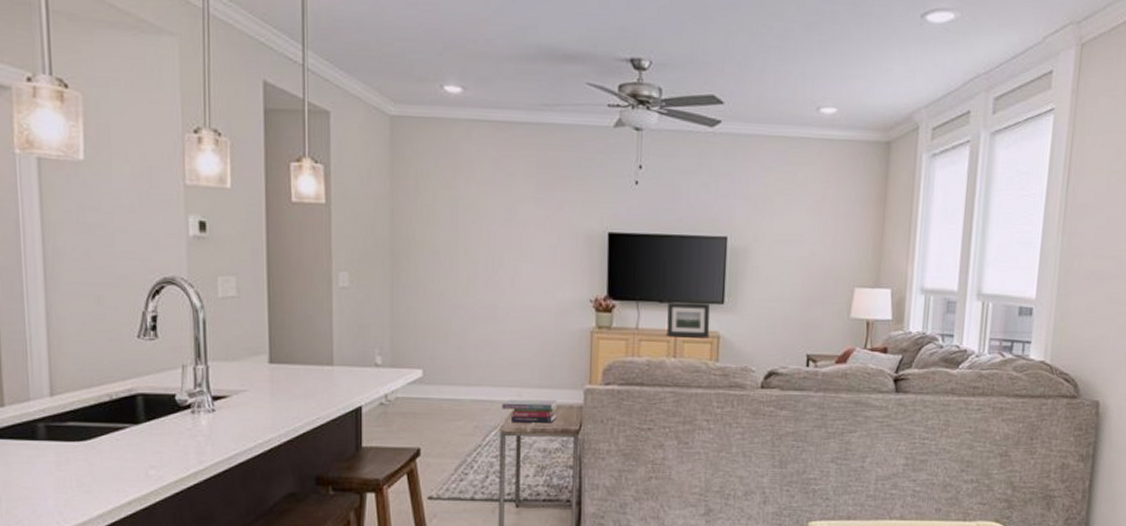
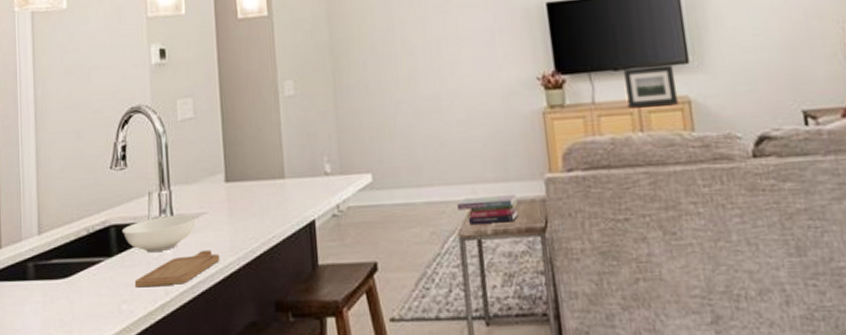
bowl: none [150,389,235,424] -> present [122,214,196,253]
chopping board: none [164,425,260,456] -> present [134,250,220,288]

